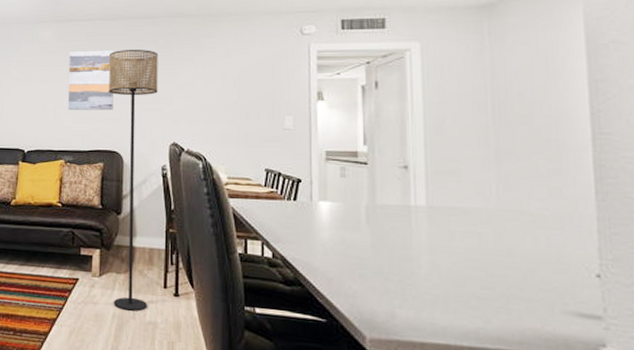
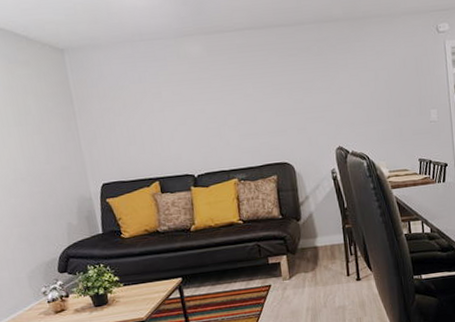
wall art: present [67,49,115,111] -> none [223,60,278,128]
floor lamp: present [108,50,158,311] -> none [264,58,336,302]

